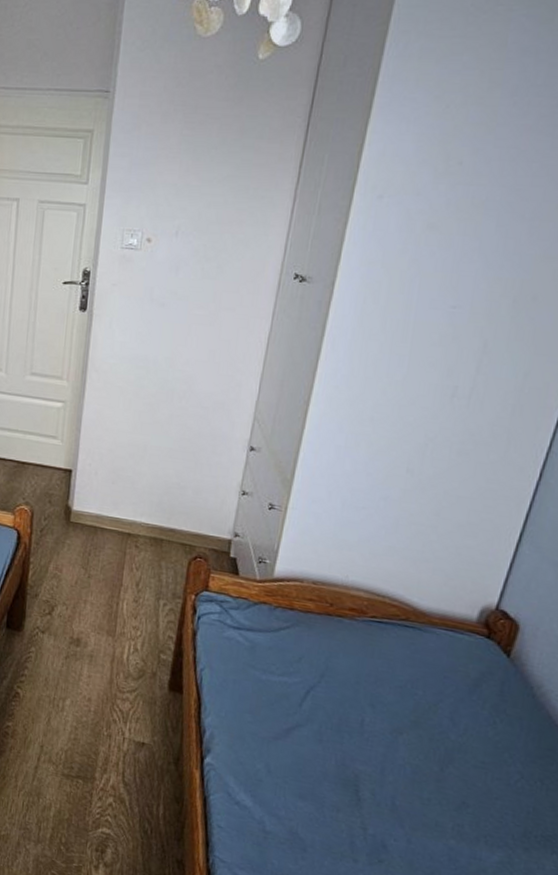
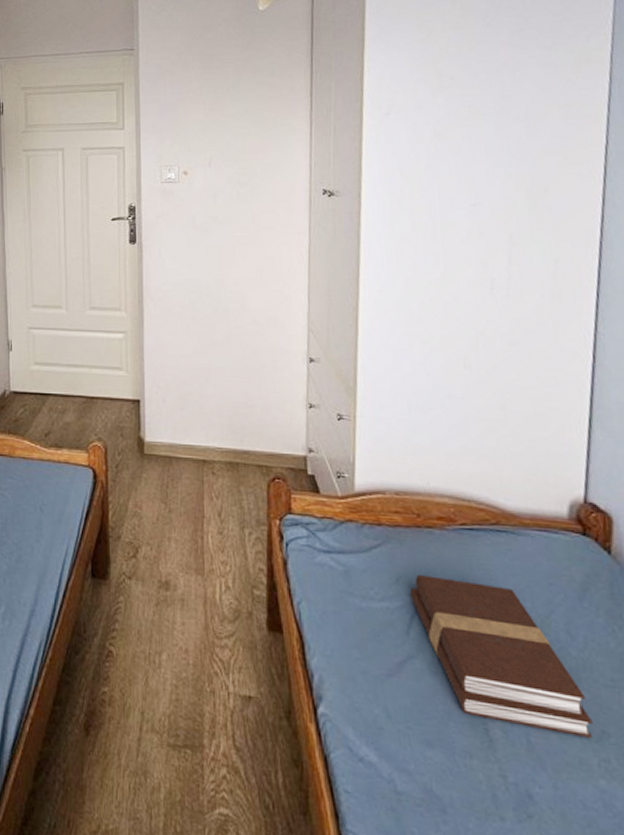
book: none [308,657,456,807] -> present [409,575,593,738]

